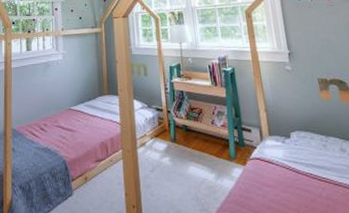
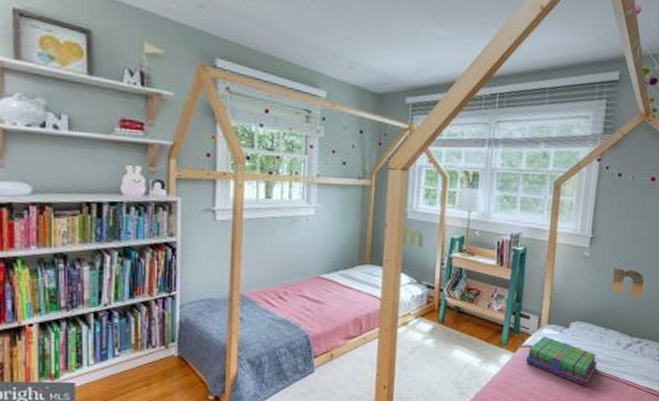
stack of books: none [257,148,329,198] -> present [526,336,598,387]

